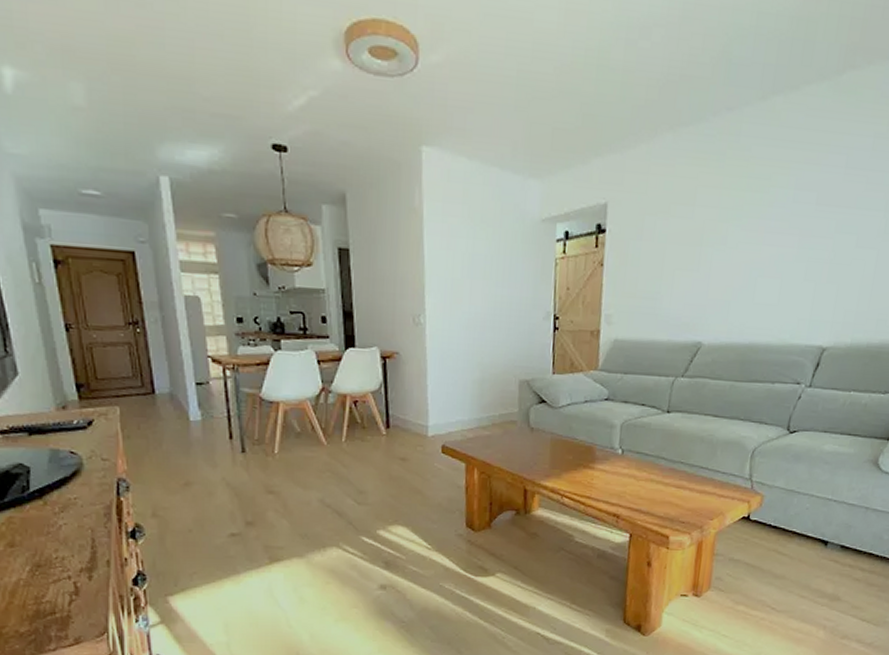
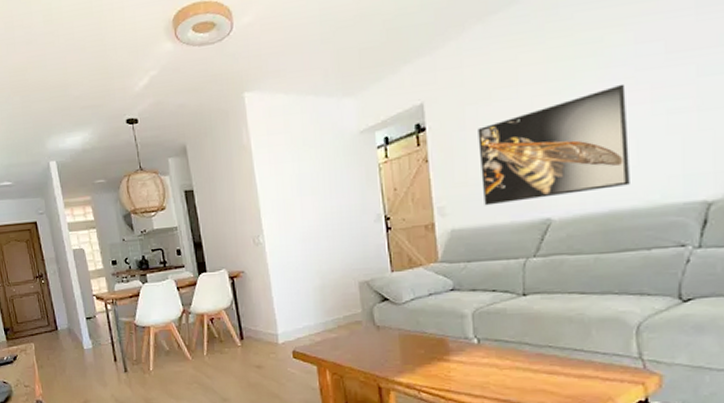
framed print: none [647,225,781,322] -> present [478,83,630,206]

